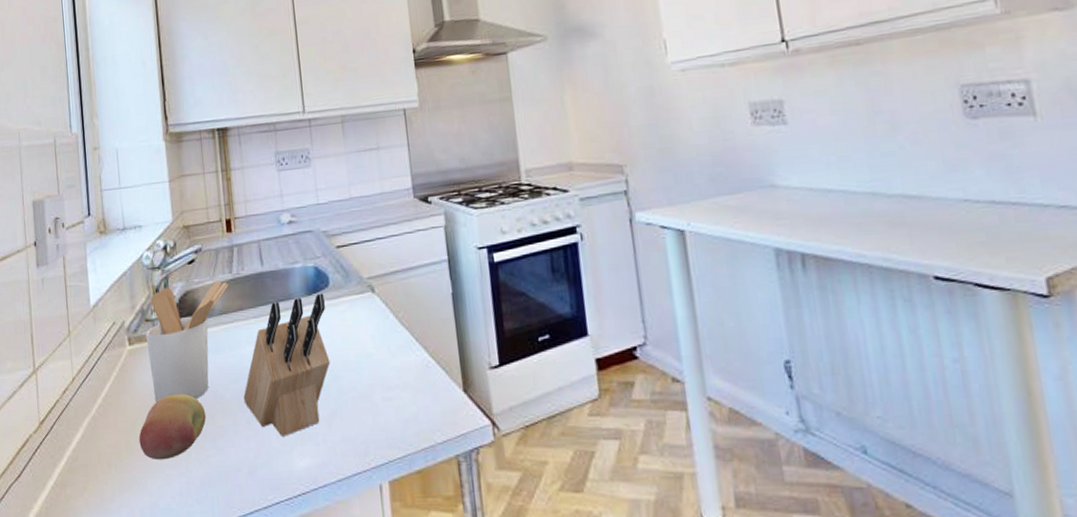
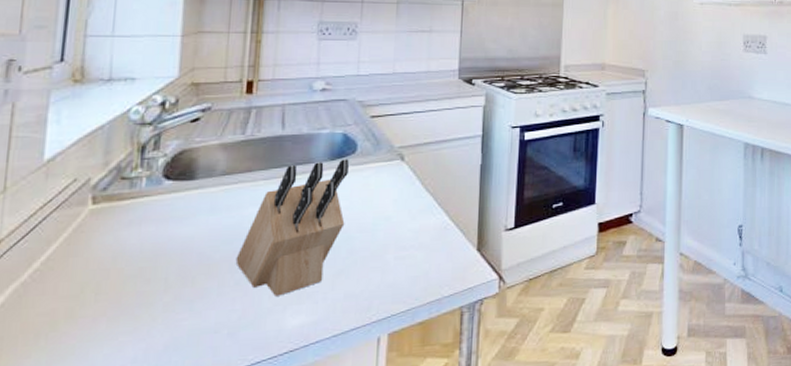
fruit: present [139,393,207,461] -> none [86,255,185,328]
utensil holder: present [146,280,229,402] -> none [117,141,239,265]

